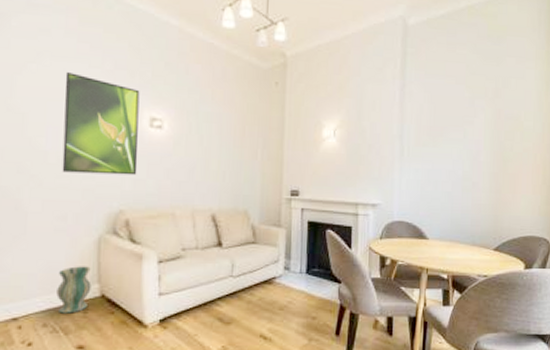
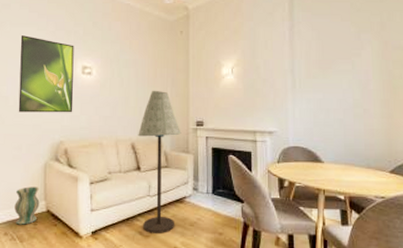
floor lamp: none [220,151,273,319] -> present [138,90,181,233]

